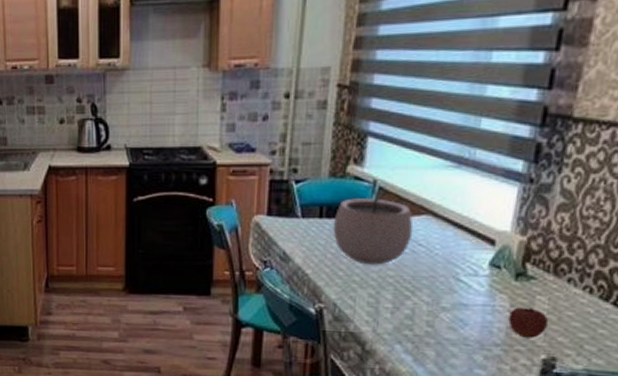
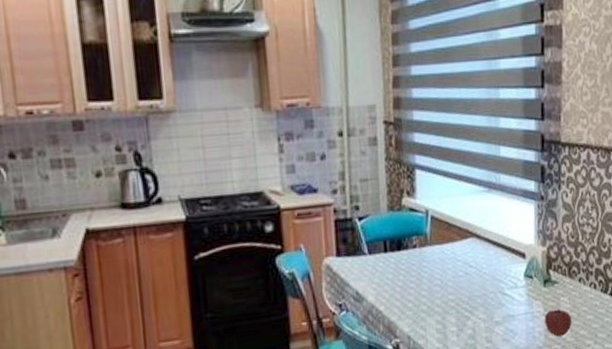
plant pot: present [333,182,414,265] -> none [397,212,464,293]

